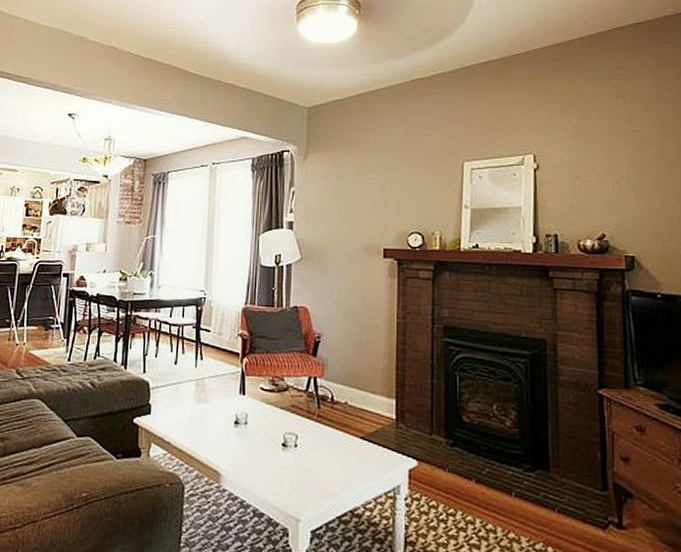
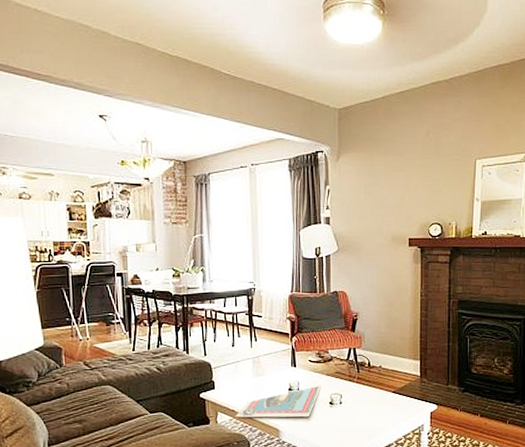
postcard: none [171,420,273,461] -> present [236,385,321,418]

